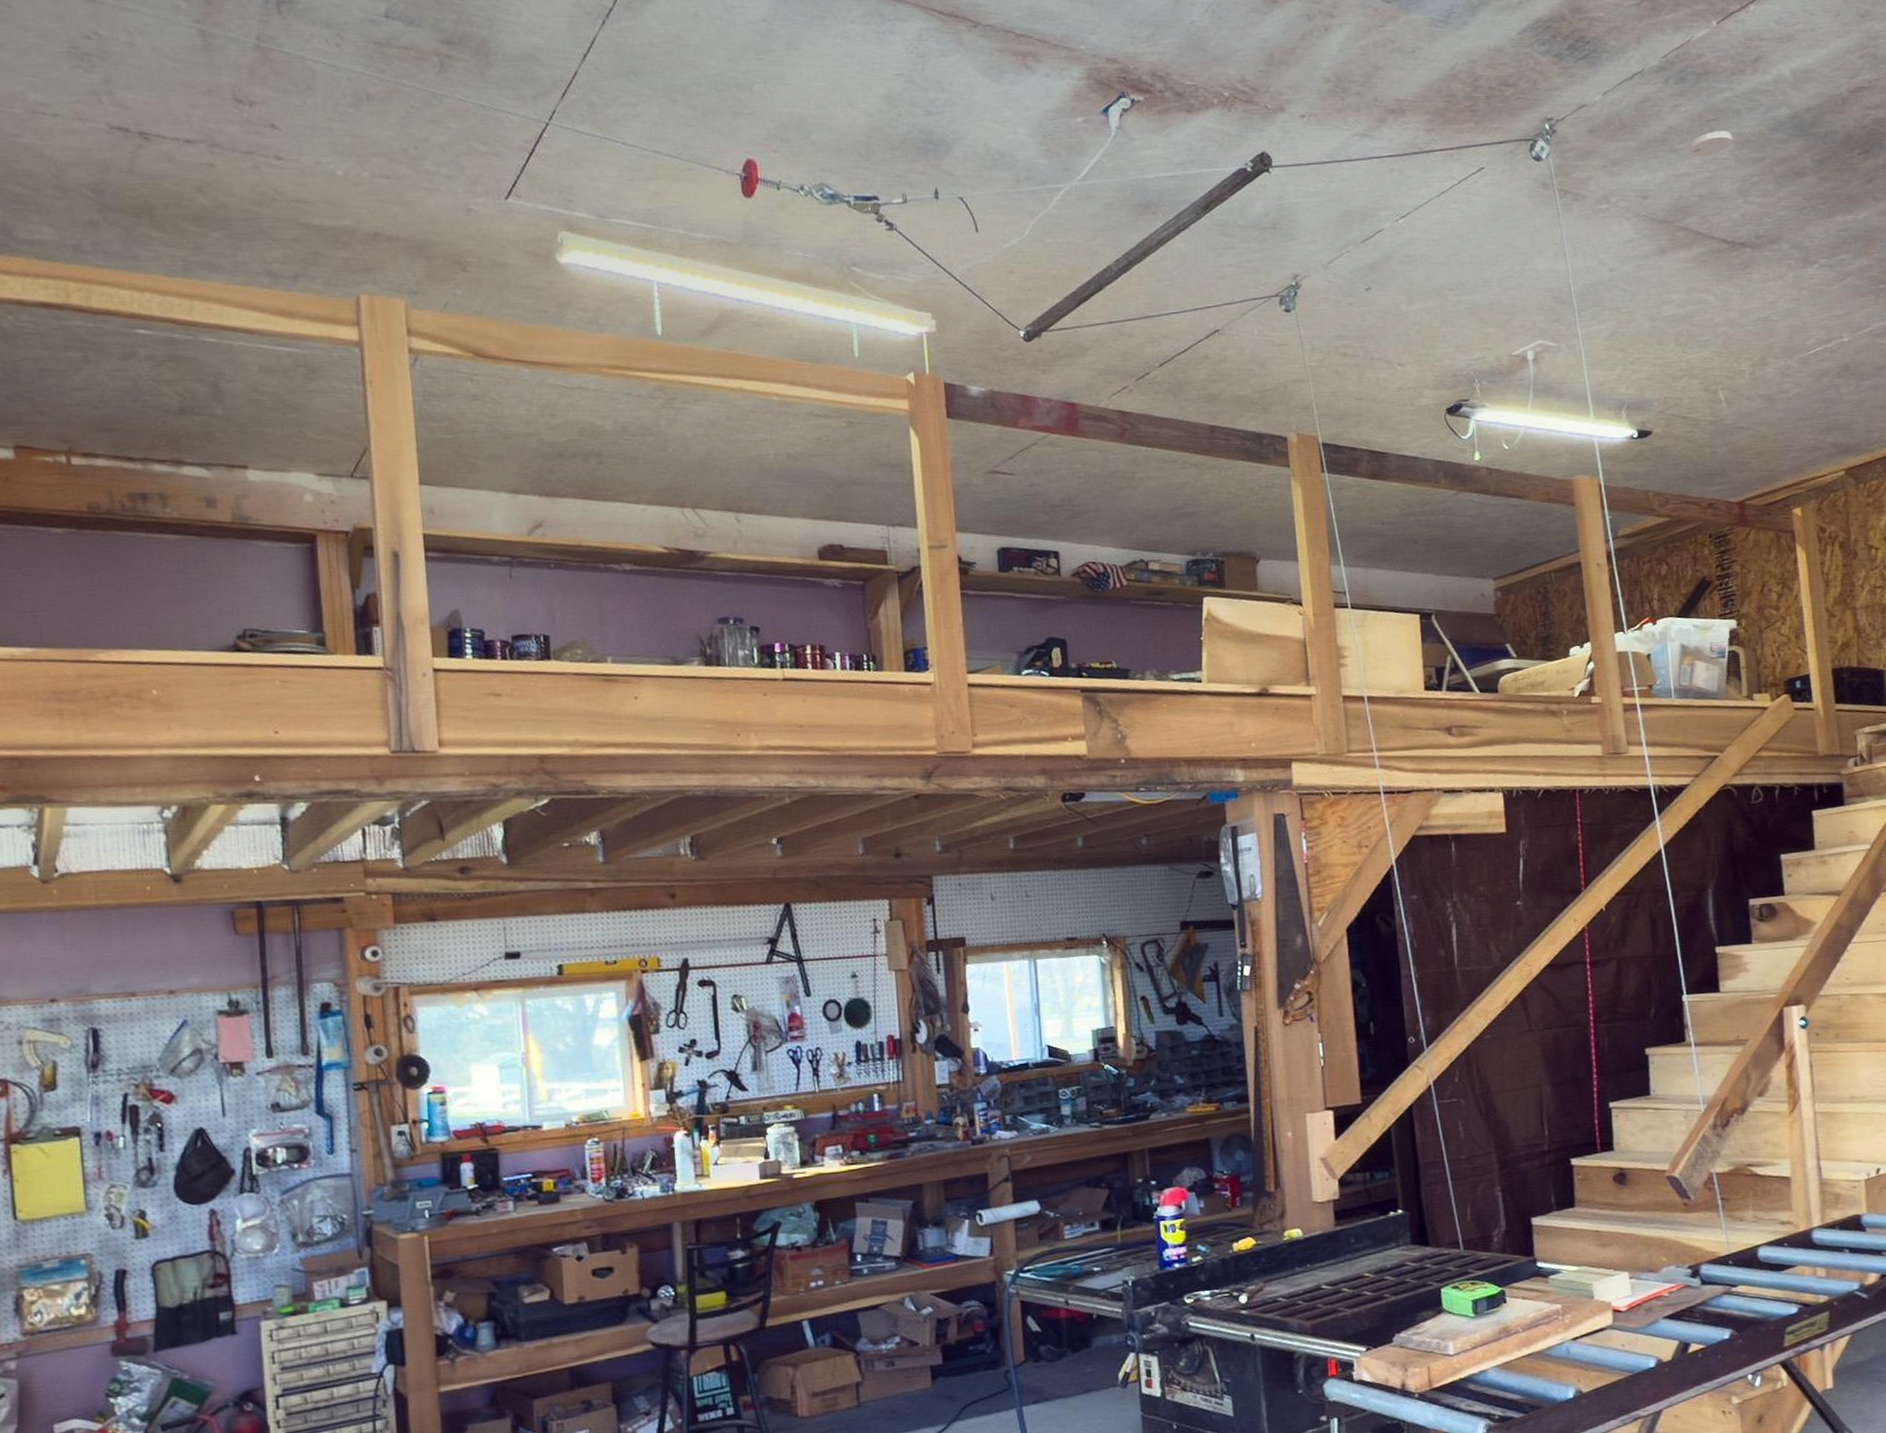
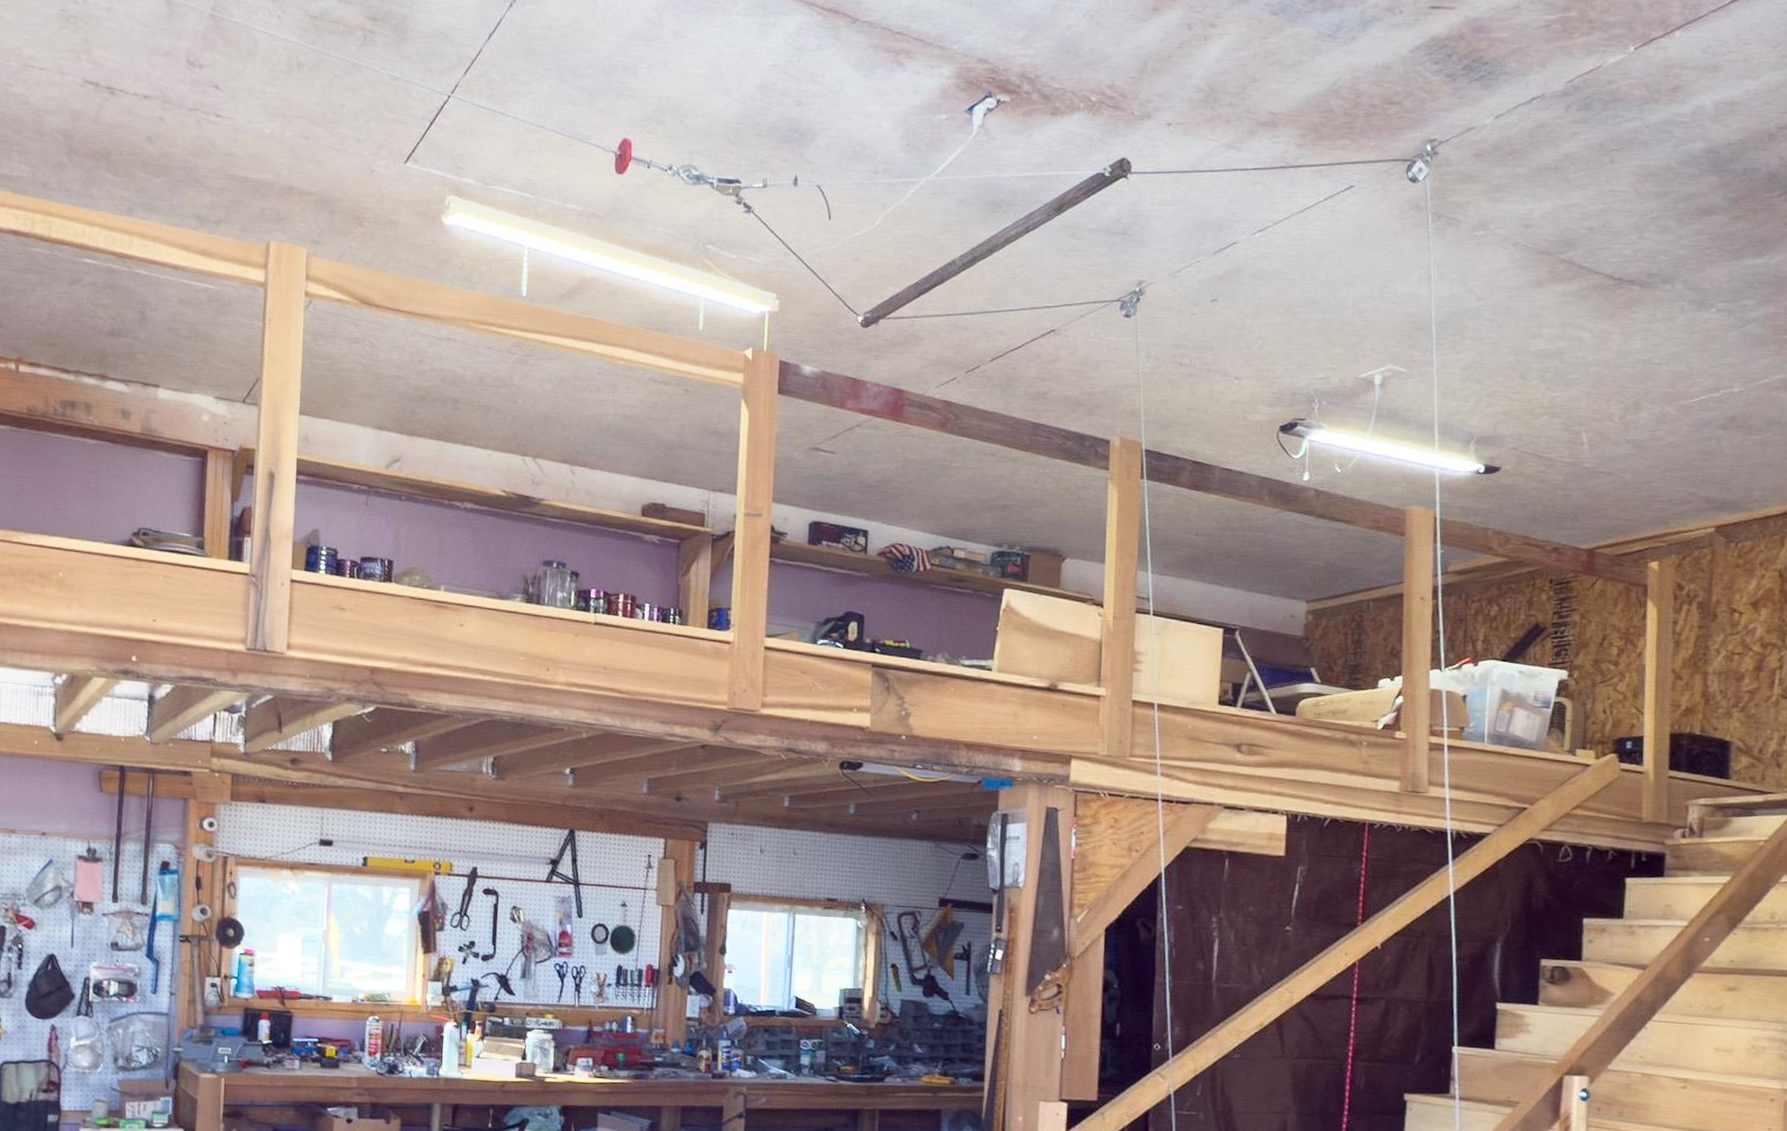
smoke detector: present [1688,131,1733,157] -> none [1583,162,1635,188]

